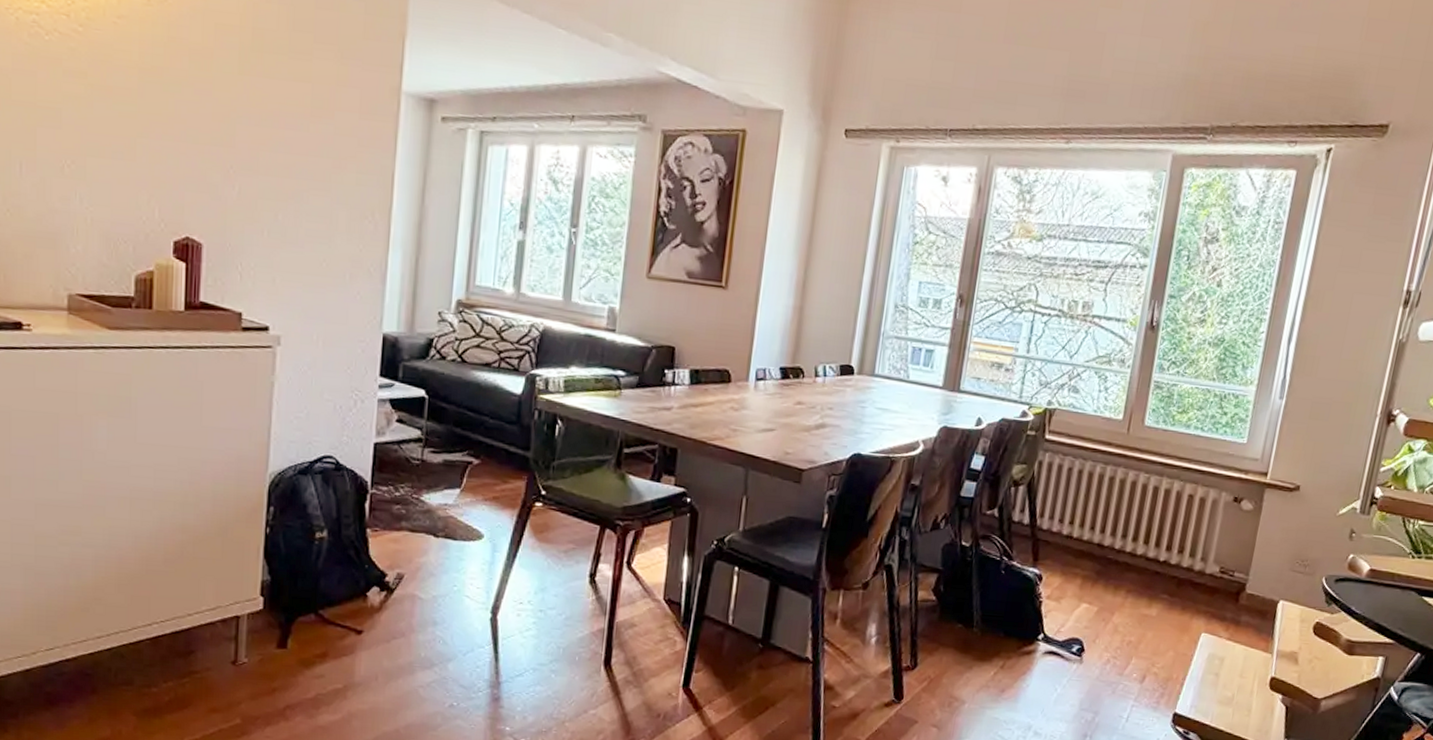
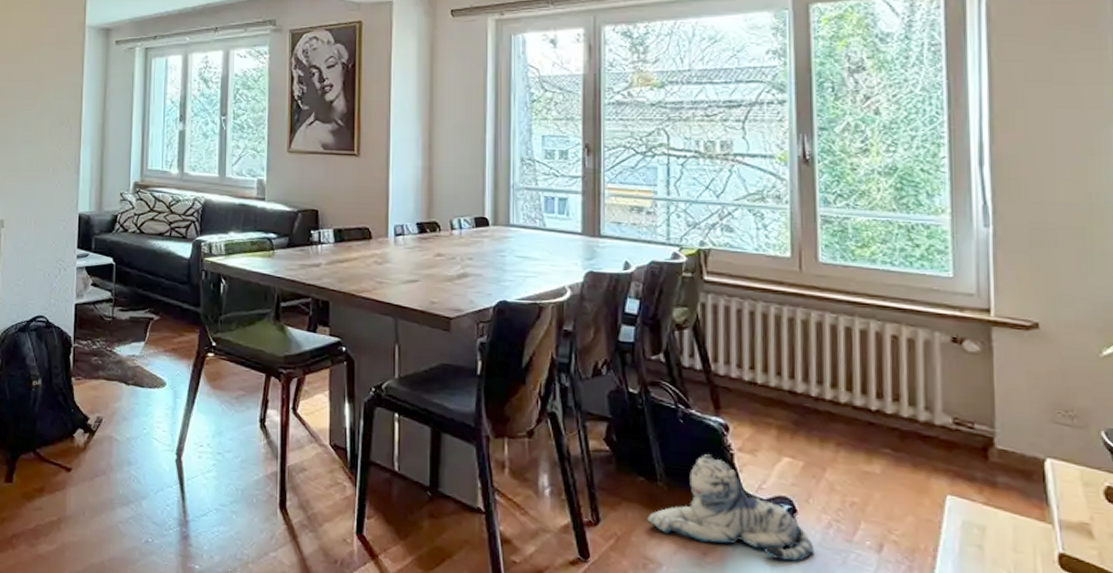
plush toy: none [959,602,1092,694] -> present [647,454,814,562]

